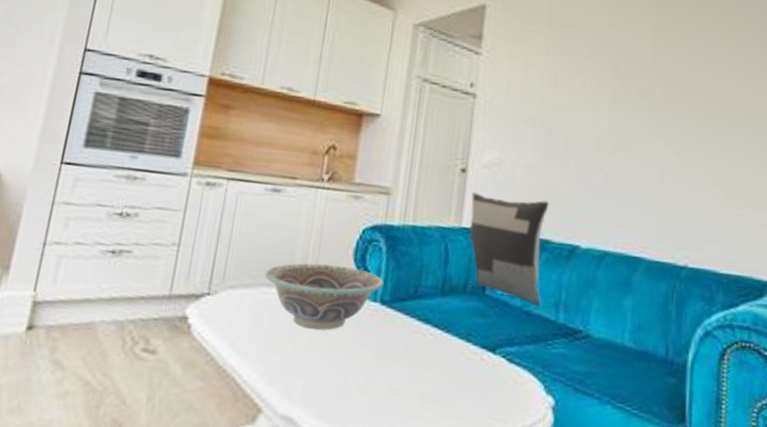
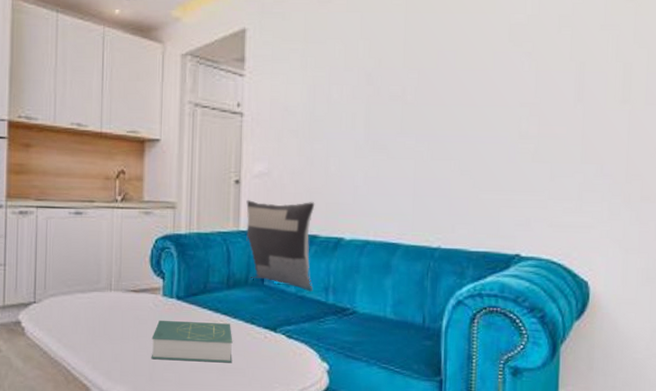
decorative bowl: present [264,263,384,330] -> none [78,271,177,324]
book: none [342,329,443,388] -> present [151,321,233,362]

